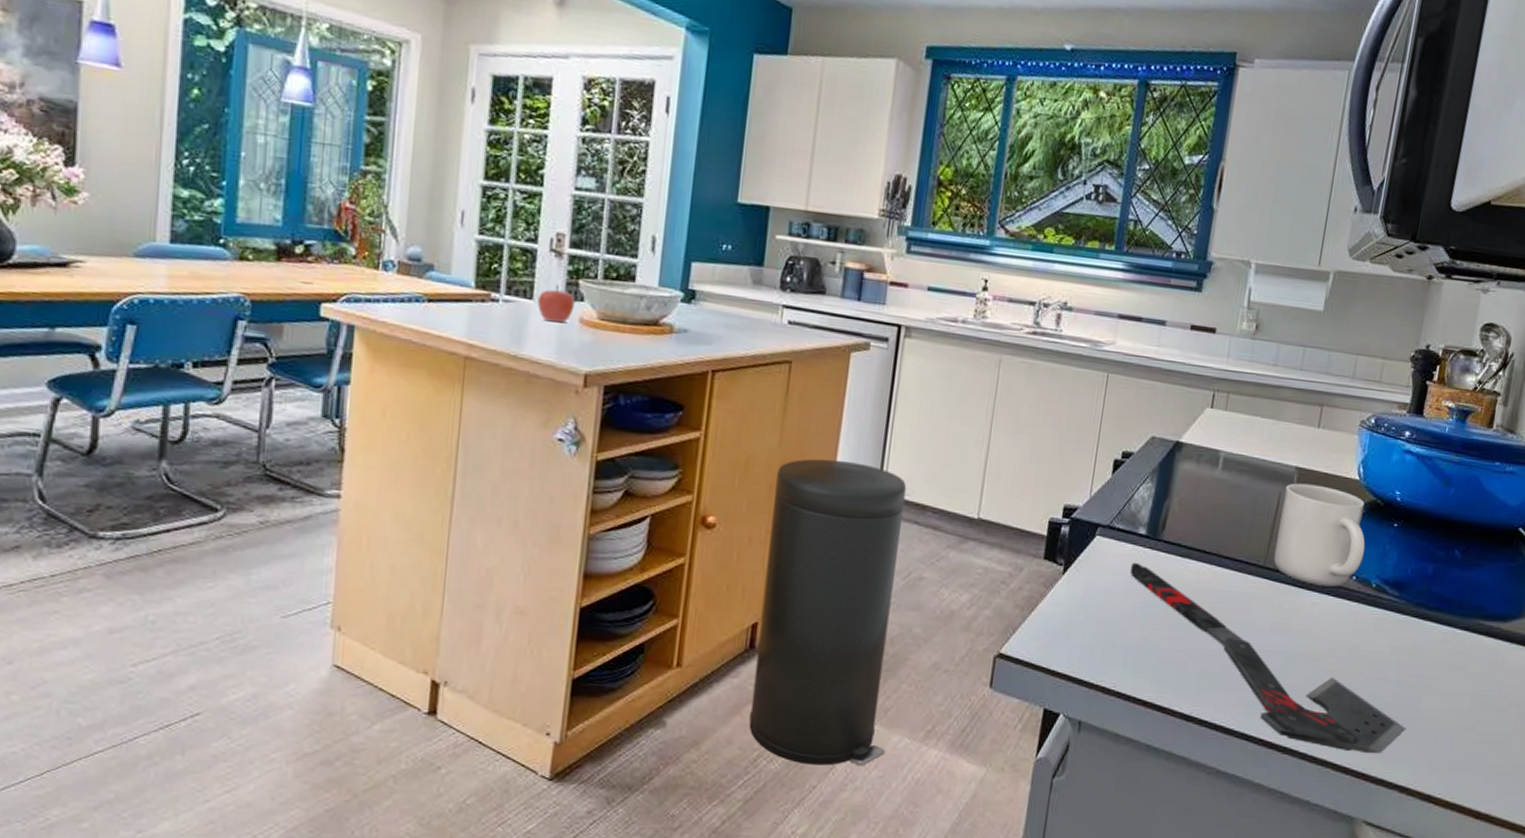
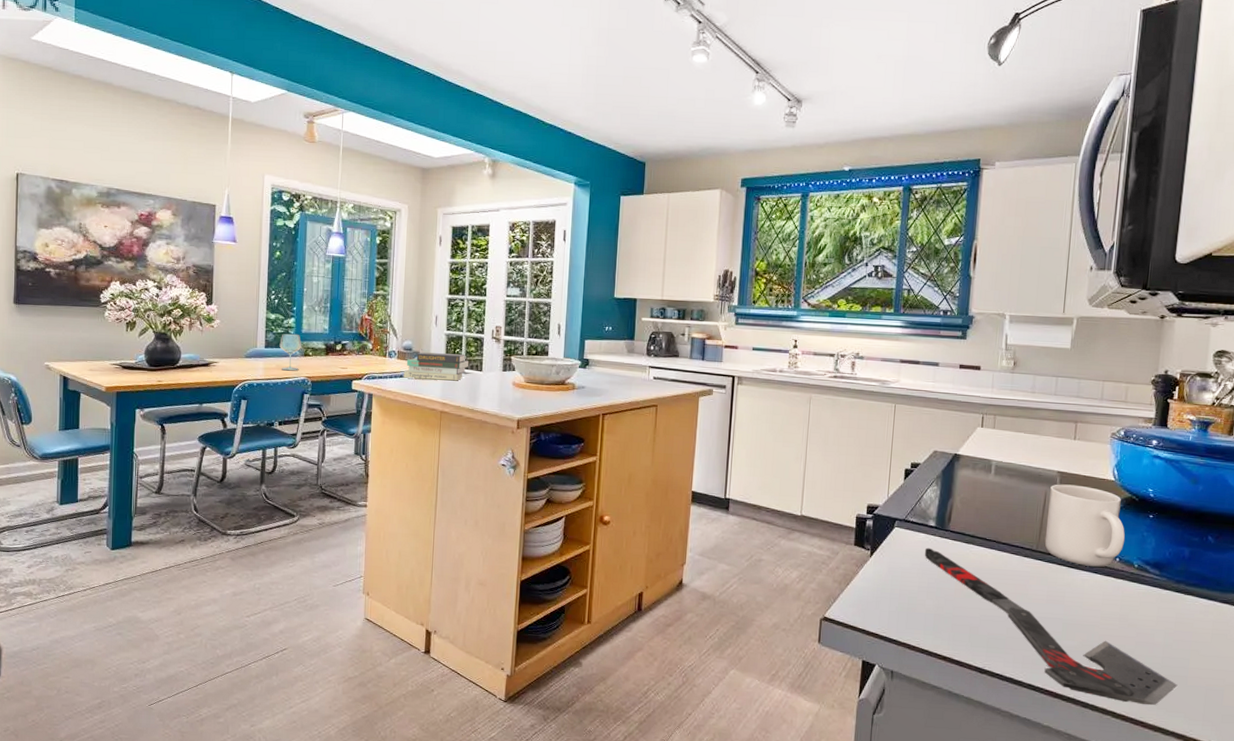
wine glass: none [196,222,235,283] -> present [279,333,301,371]
books: none [406,265,512,312] -> present [403,352,468,381]
fruit: present [537,284,575,323] -> none [485,360,509,386]
pedal bin: present [749,458,907,767] -> none [640,474,746,700]

